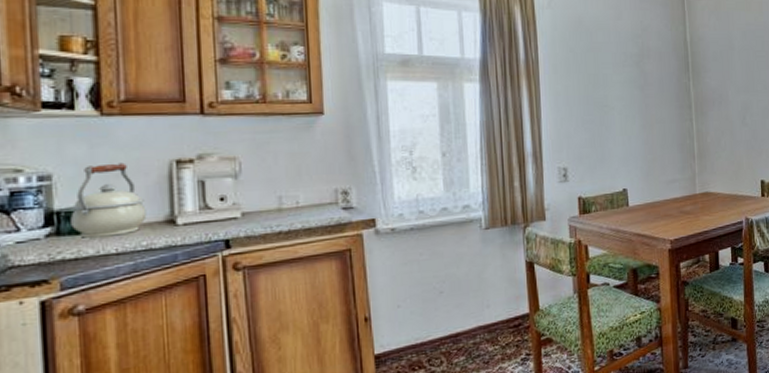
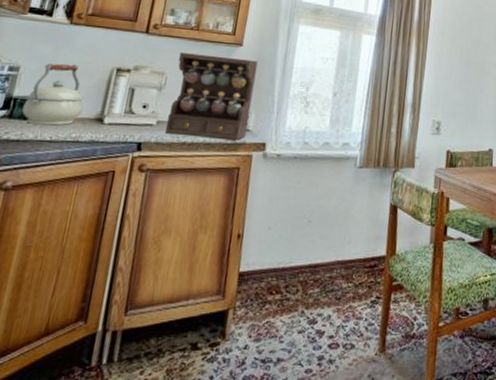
spice rack: none [248,129,351,226] -> present [165,52,258,141]

